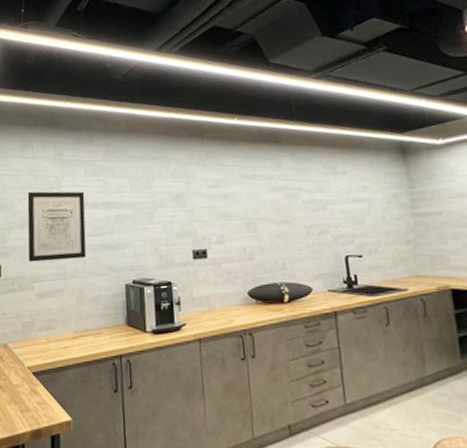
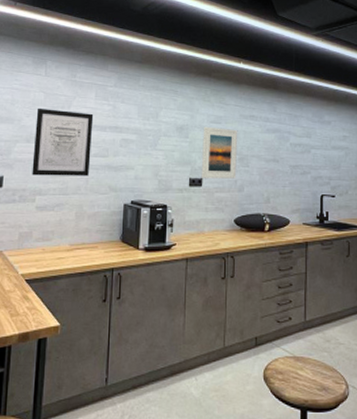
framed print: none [201,192,245,249] -> present [201,126,238,179]

